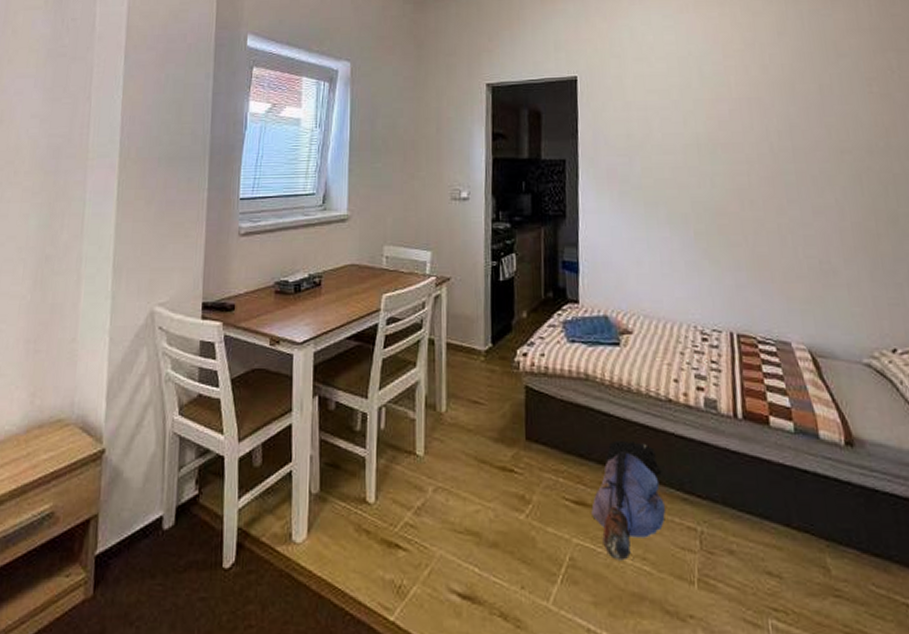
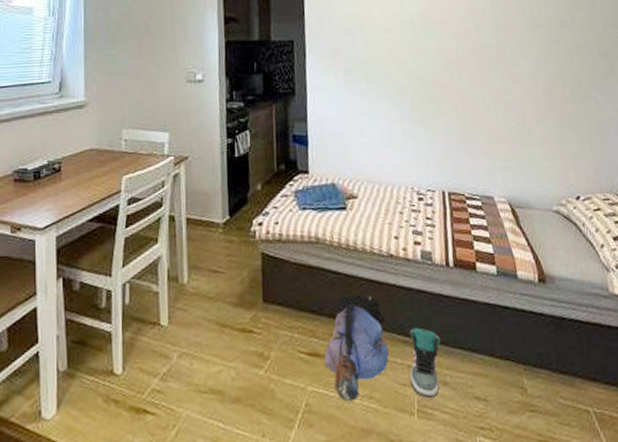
sneaker: none [689,485,727,568] -> present [410,328,441,399]

